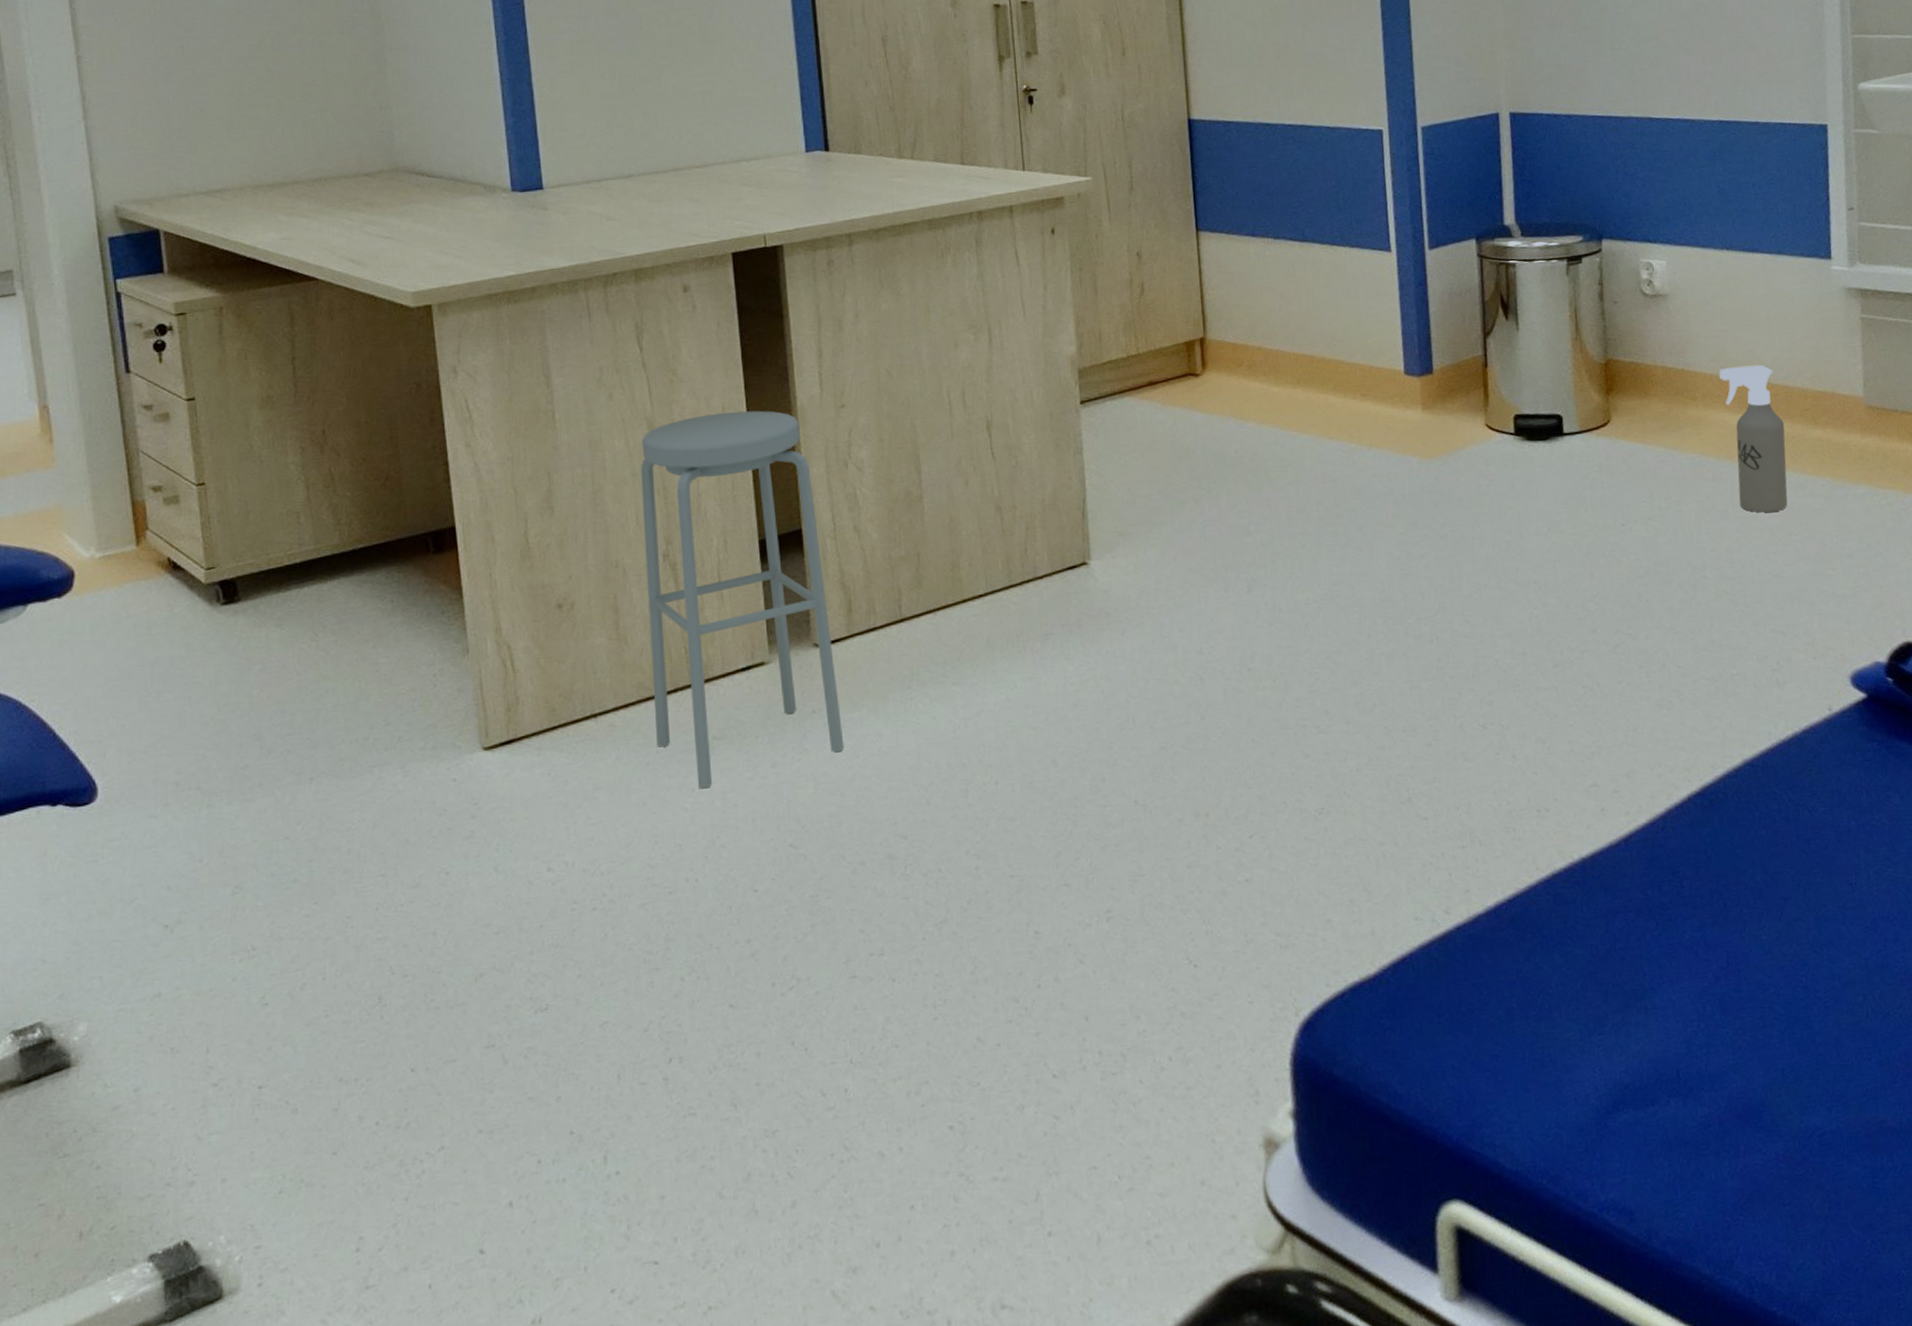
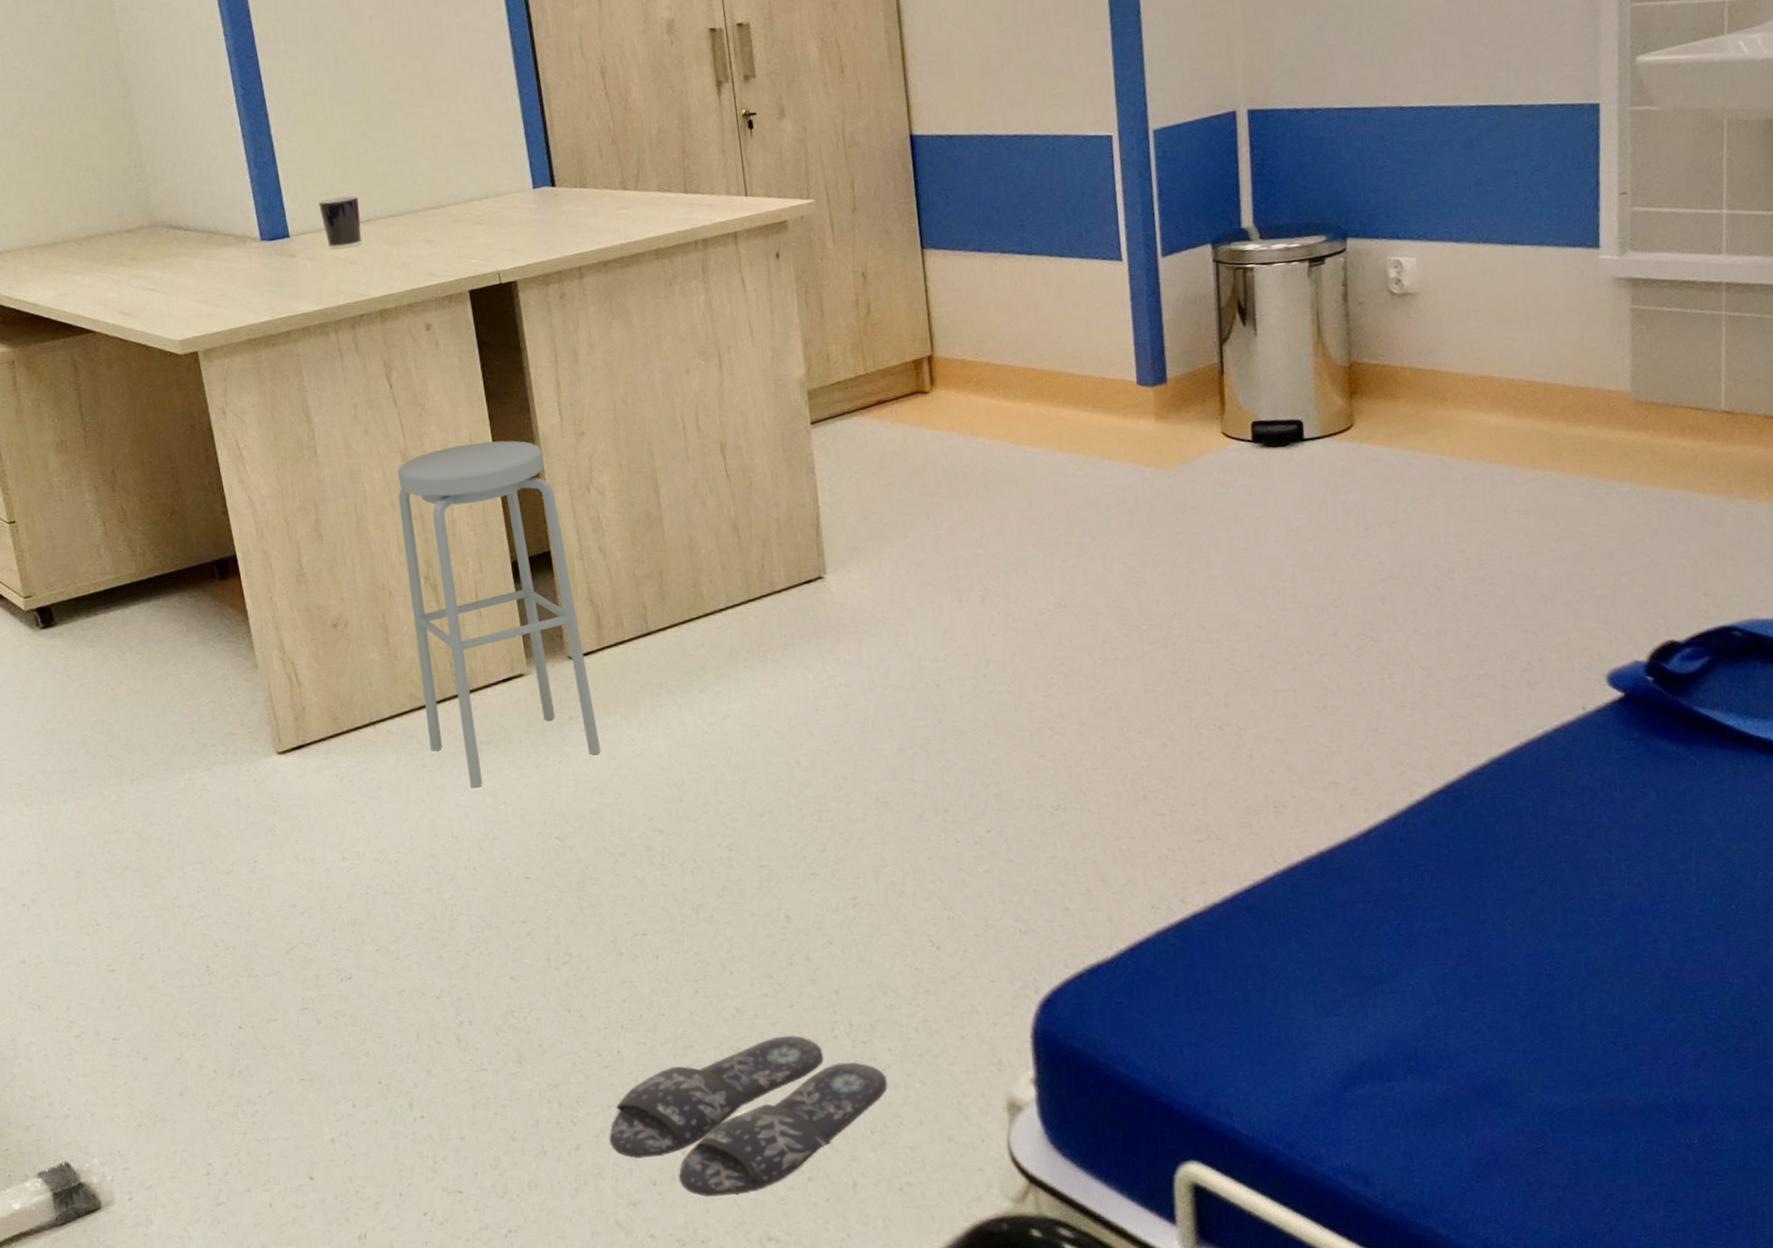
mug: none [577,150,622,205] -> present [319,196,362,250]
slippers: none [830,1066,1137,1258] -> present [609,1035,887,1196]
spray bottle: present [1719,364,1788,513] -> none [1472,362,1544,514]

